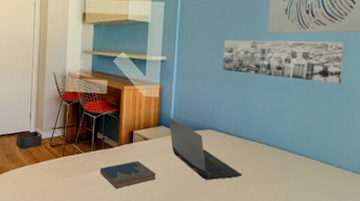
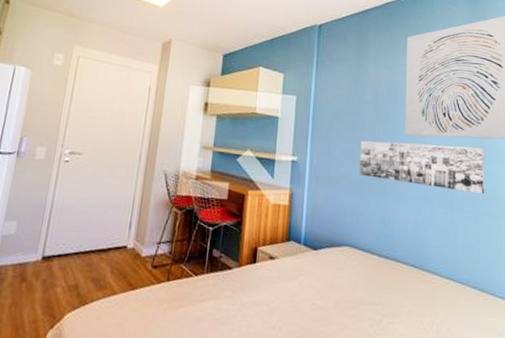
storage bin: present [16,130,42,149] -> none [107,245,143,271]
hardcover book: present [100,160,157,189] -> none [213,286,285,326]
laptop computer: present [168,117,242,180] -> none [299,229,386,313]

